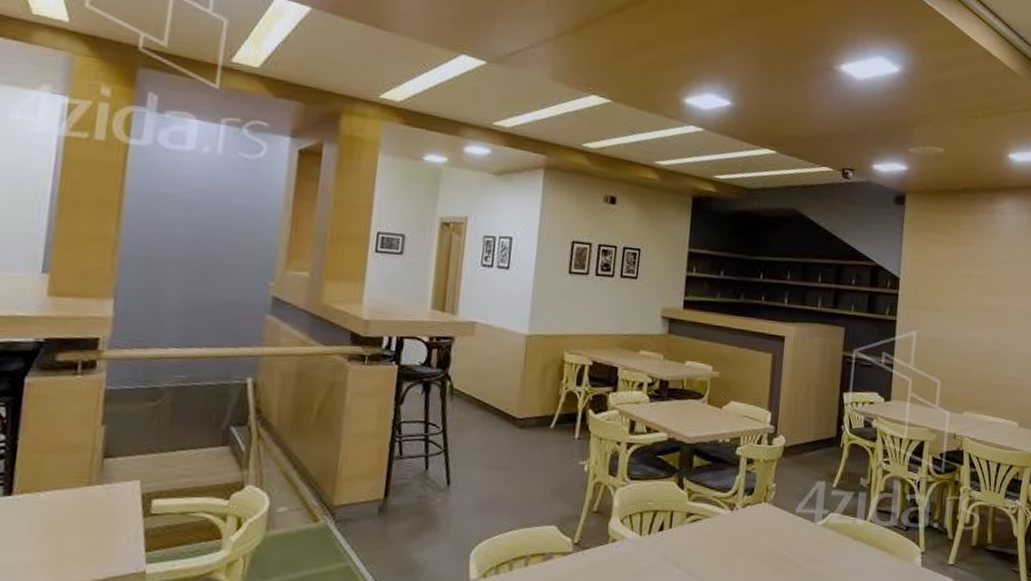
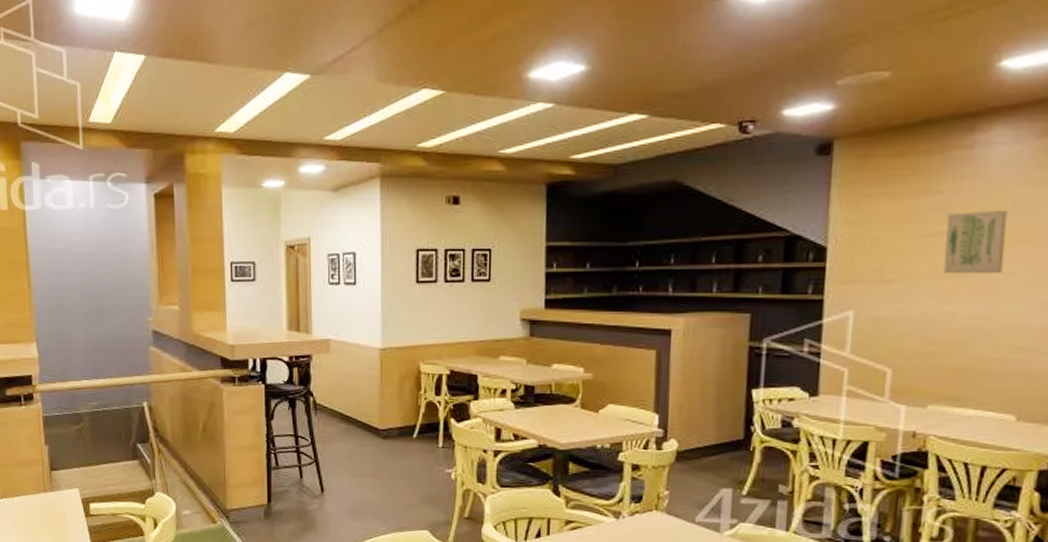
wall art: none [974,261,1013,310] -> present [943,209,1008,273]

